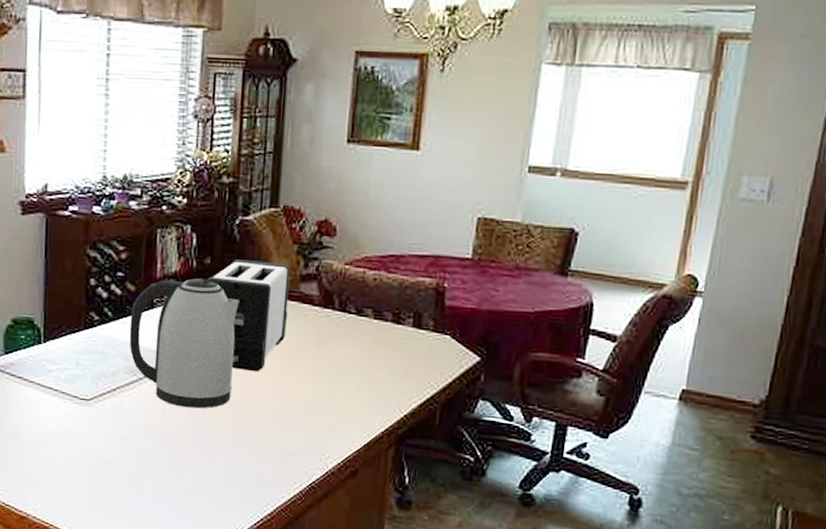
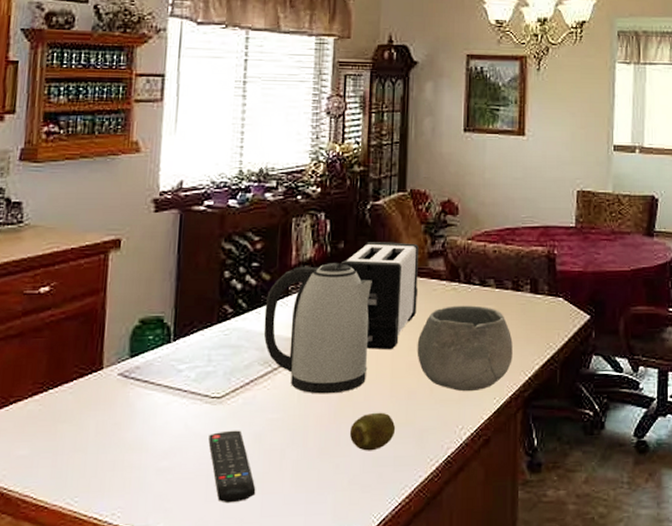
remote control: none [79,431,123,497] -> present [208,430,256,504]
fruit: none [214,431,260,467] -> present [350,412,396,451]
bowl: none [284,333,389,423] -> present [417,305,513,392]

